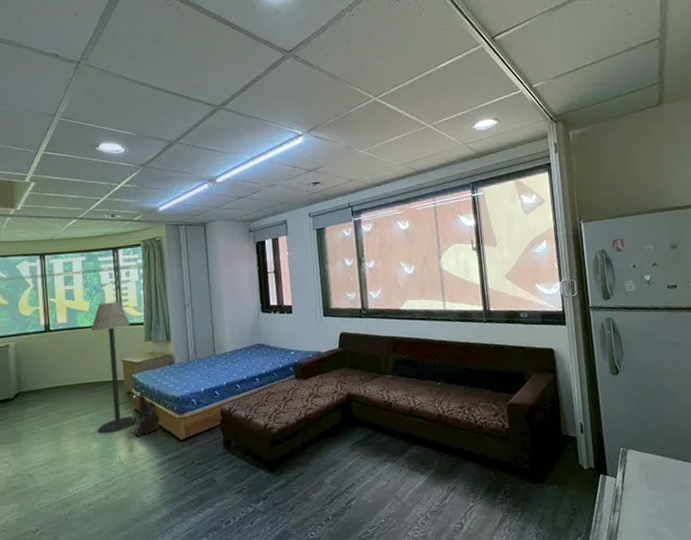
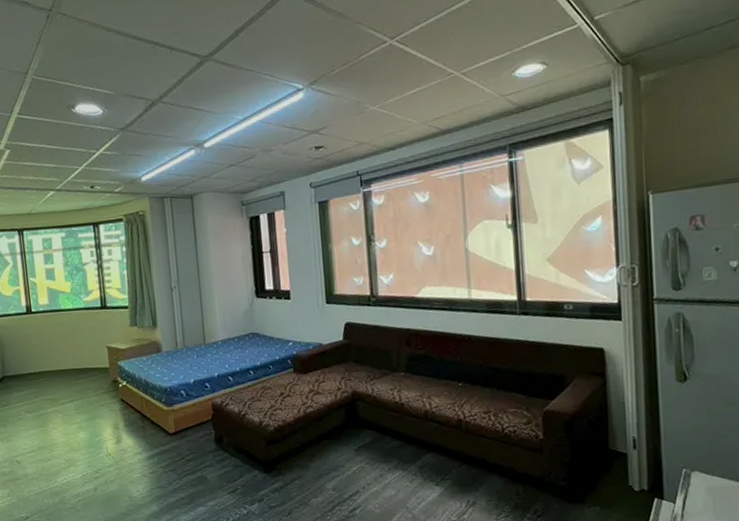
floor lamp: present [90,301,138,434] -> none [73,282,125,424]
shoulder bag: present [130,393,161,438] -> none [117,382,149,429]

